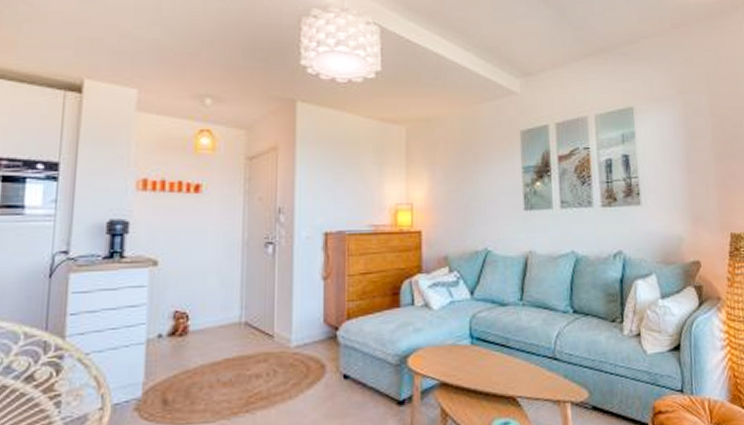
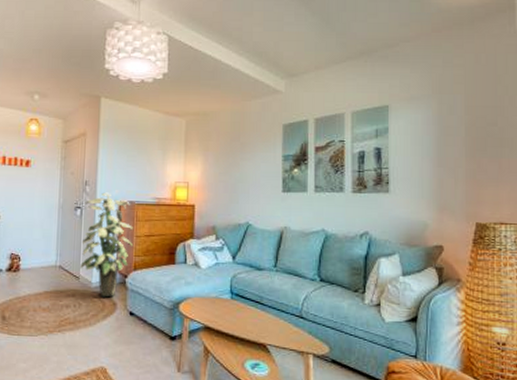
indoor plant: none [274,221,346,359] -> present [80,192,134,298]

